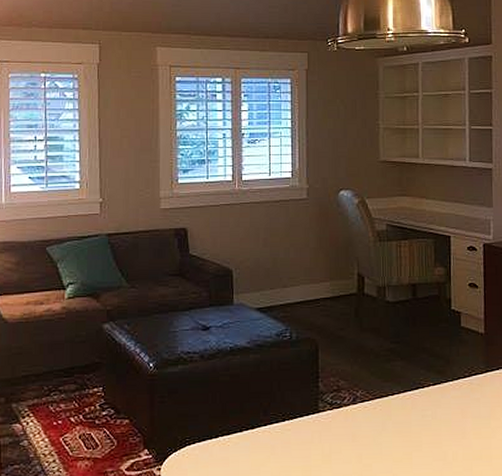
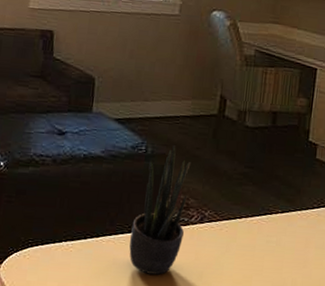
potted plant: none [286,328,338,461] -> present [129,145,191,275]

